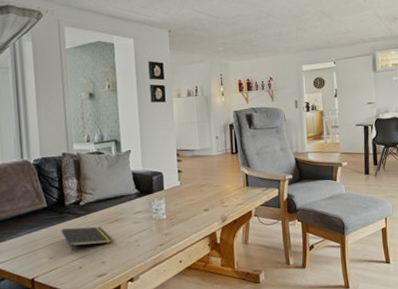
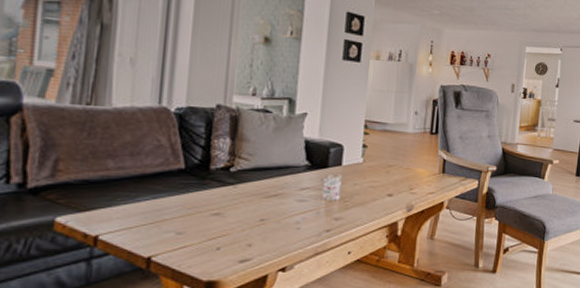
notepad: present [61,226,113,254] -> none [199,199,267,231]

